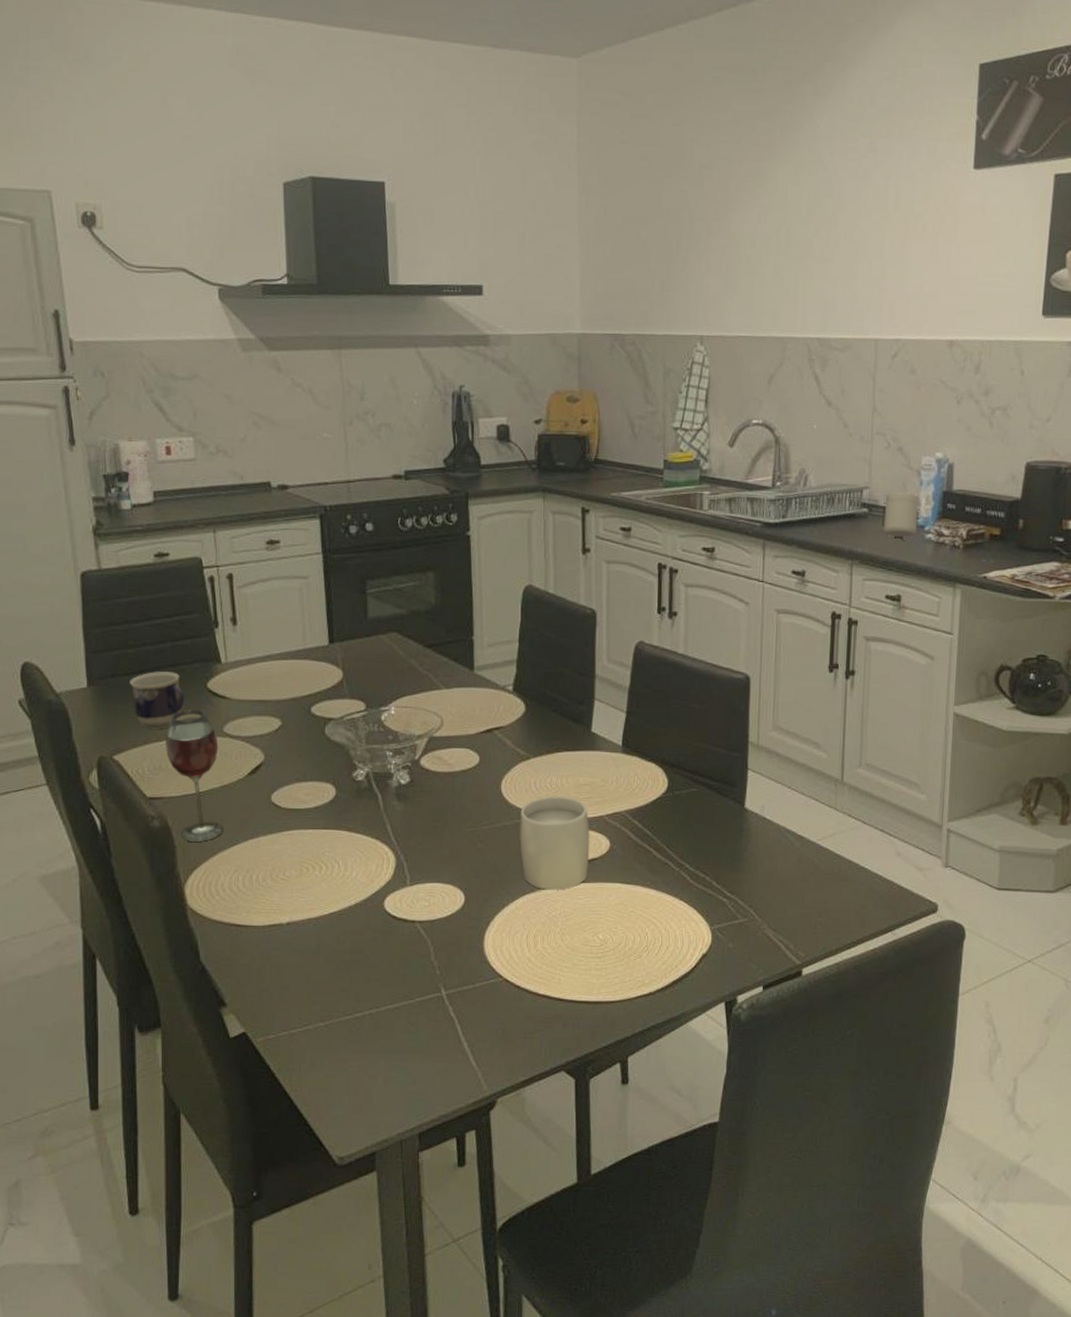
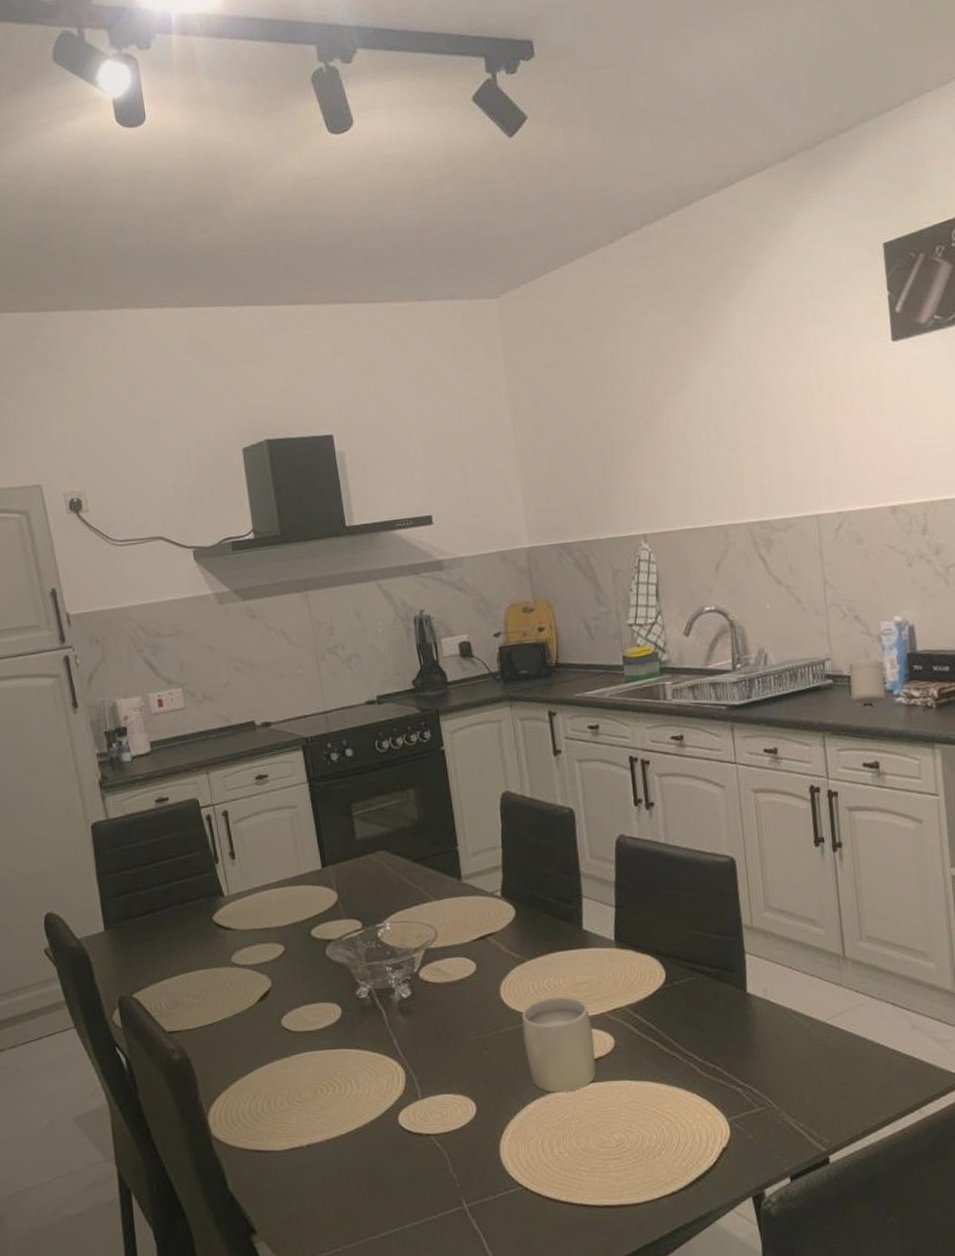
cup: present [130,671,184,729] -> none [142,909,193,965]
wineglass: present [165,710,223,842] -> none [178,943,239,1072]

